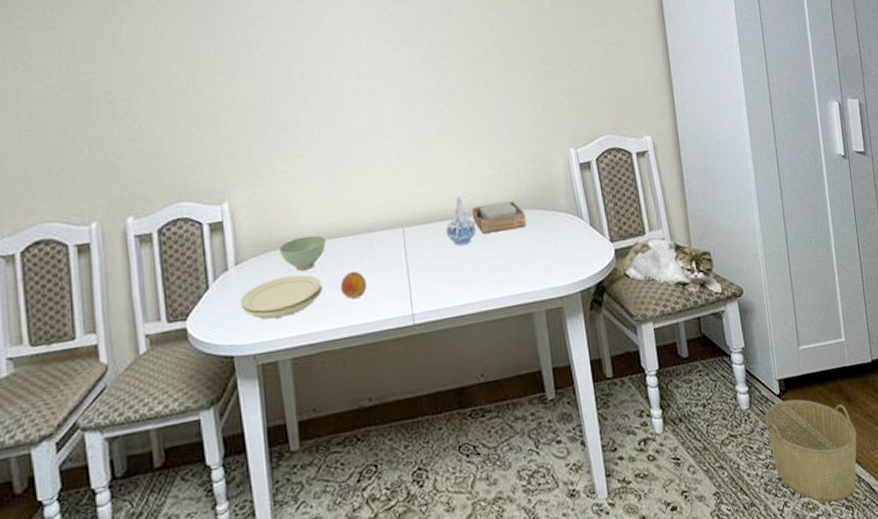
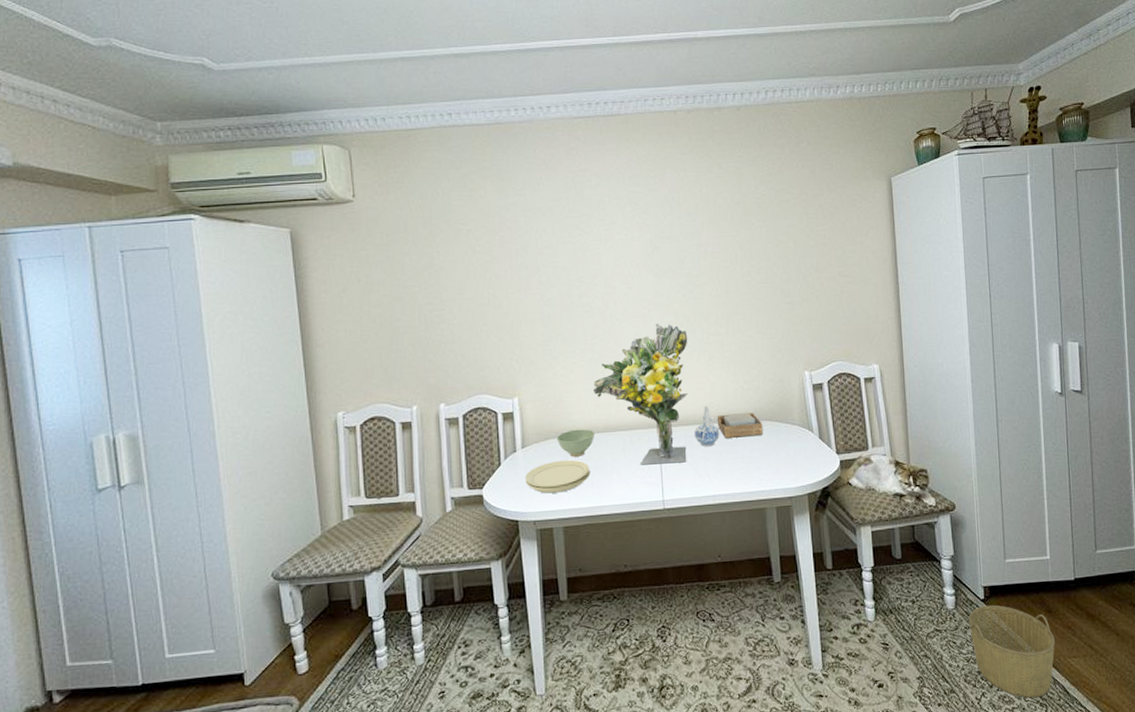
bouquet: none [322,102,438,274] -> present [593,323,688,465]
fruit: present [340,271,367,299] -> none [605,460,627,483]

